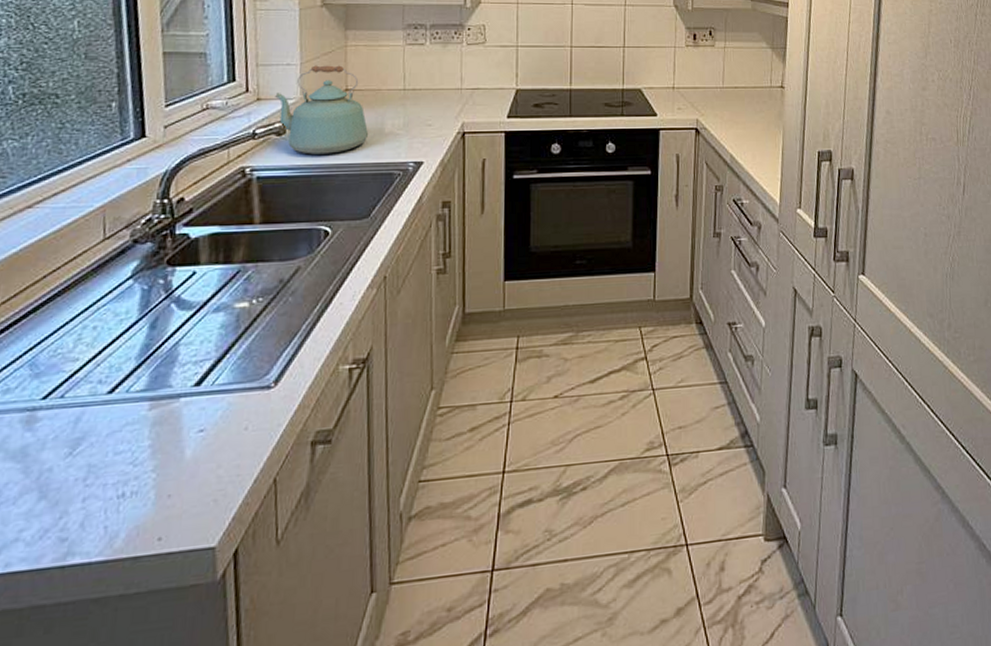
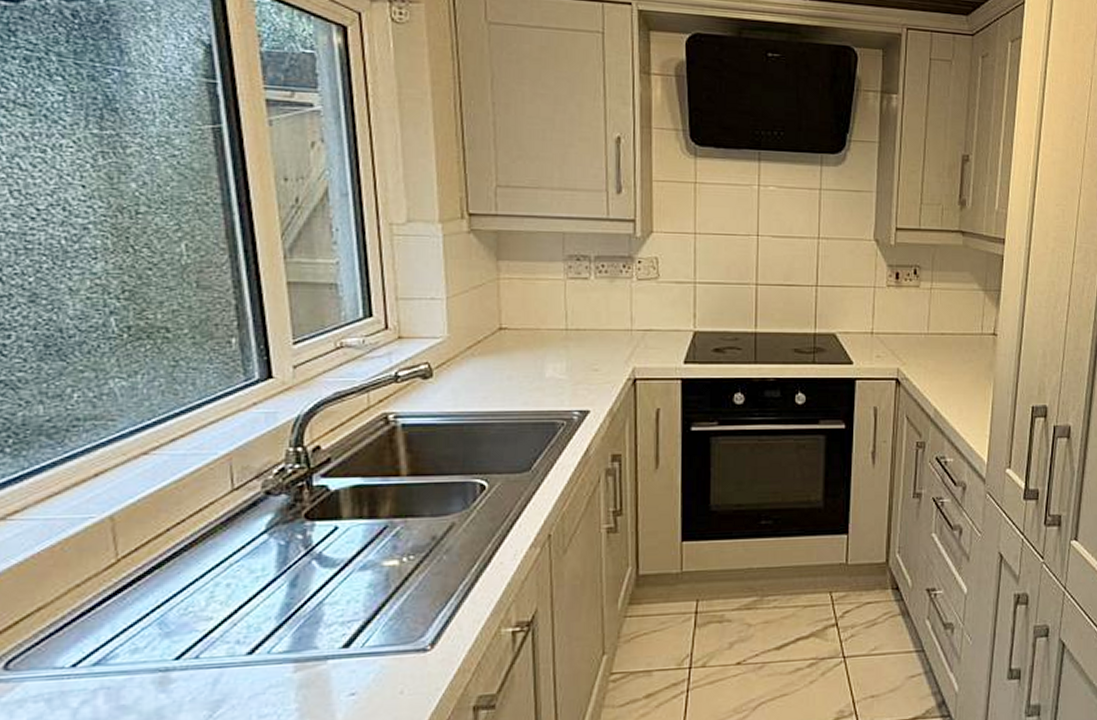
kettle: present [275,65,369,154] -> none [419,300,528,400]

